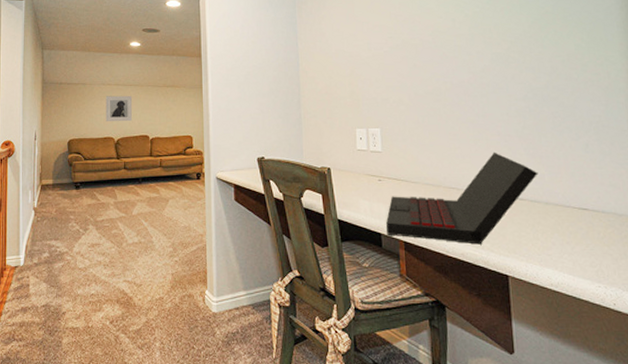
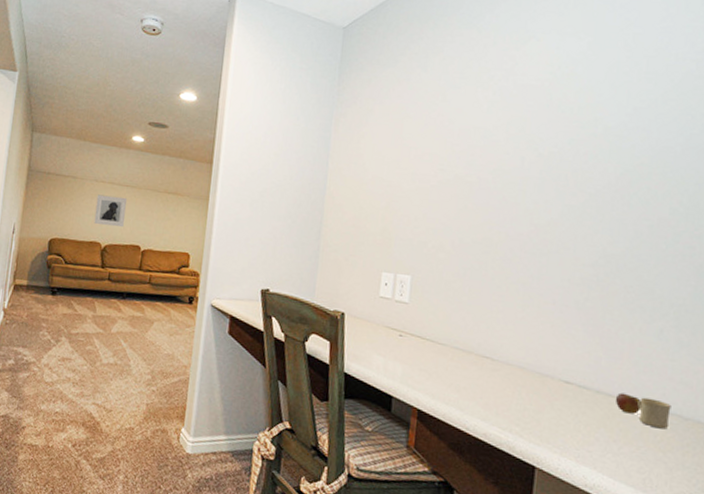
laptop: present [386,152,538,245] -> none [399,322,594,427]
mug: none [561,201,607,227] -> present [615,392,671,430]

